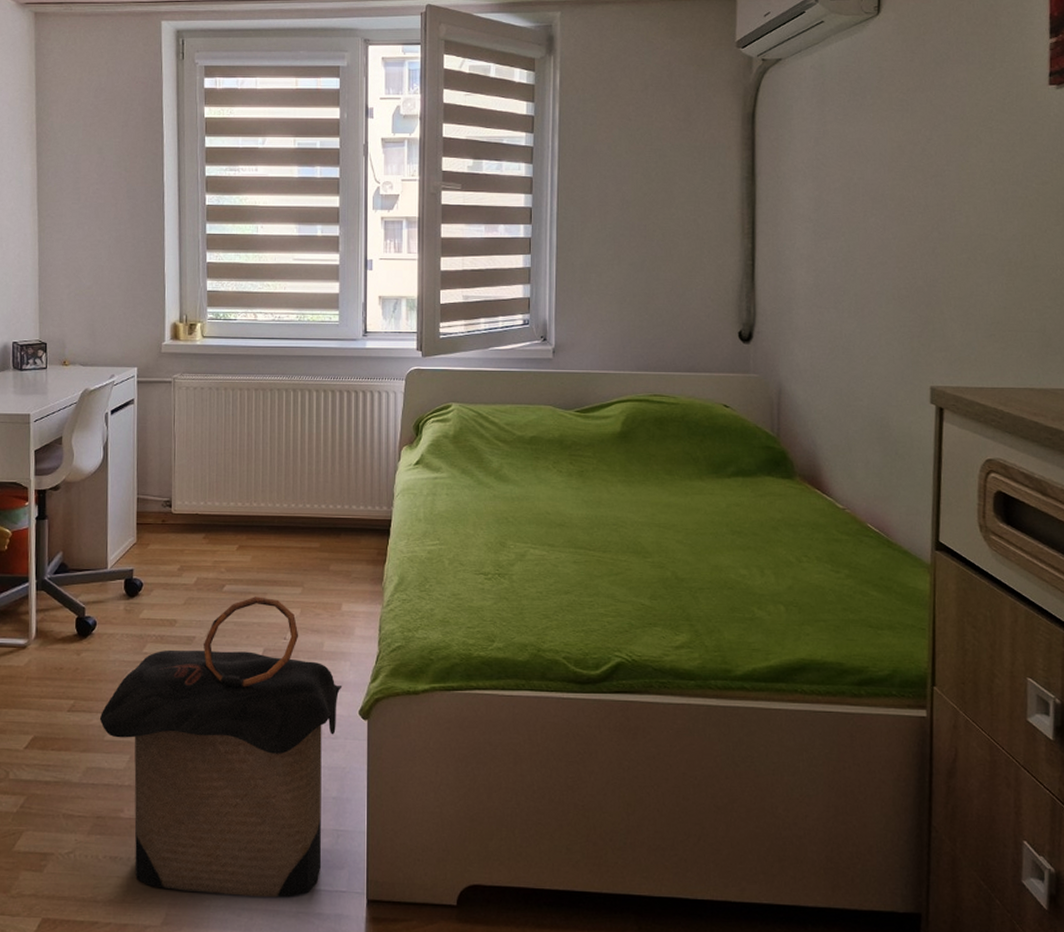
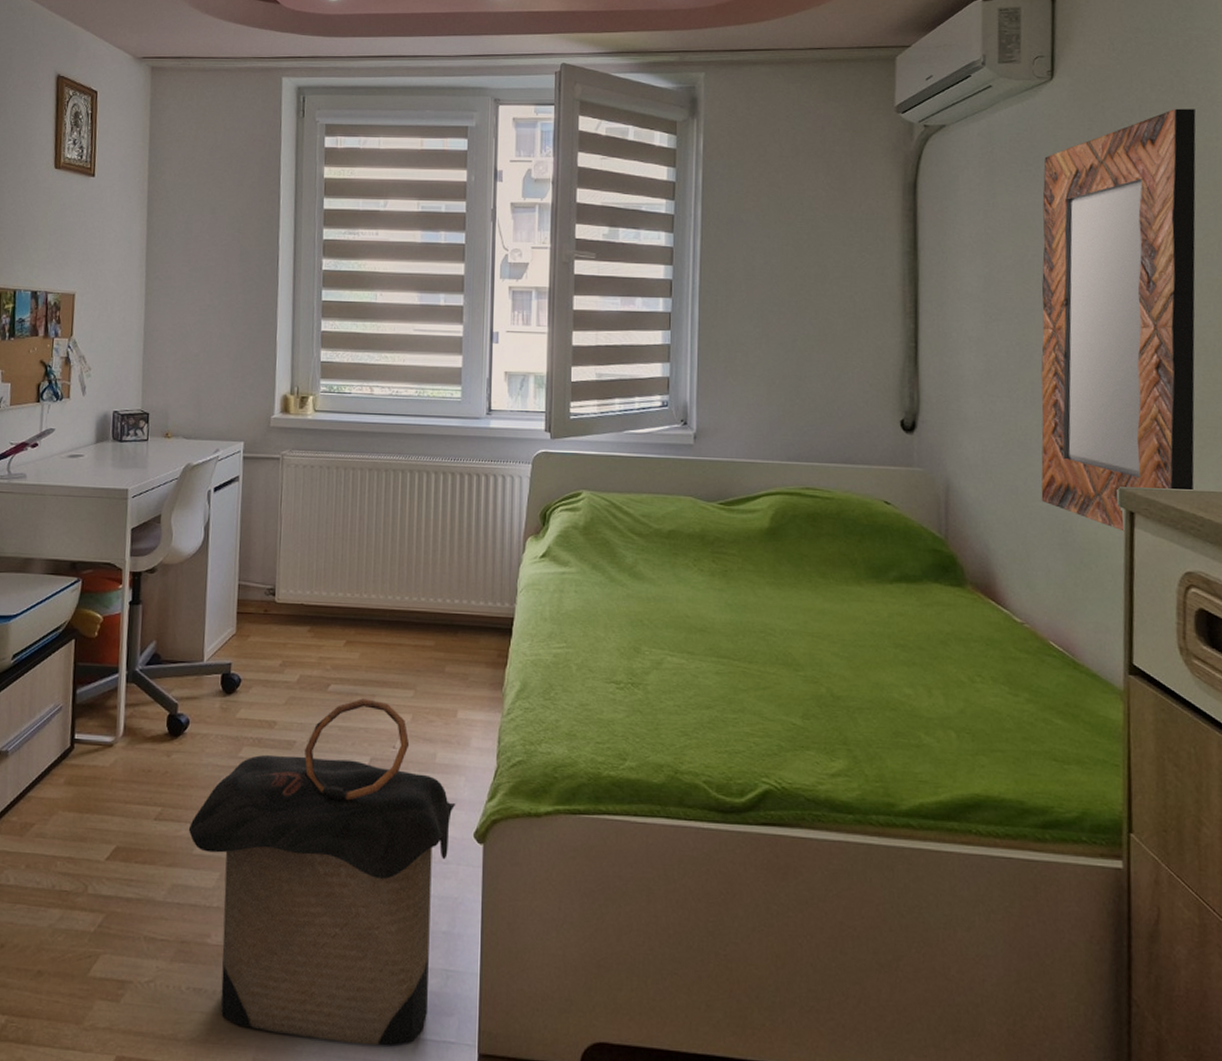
home mirror: none [862,40,1007,425] -> present [1041,108,1196,532]

